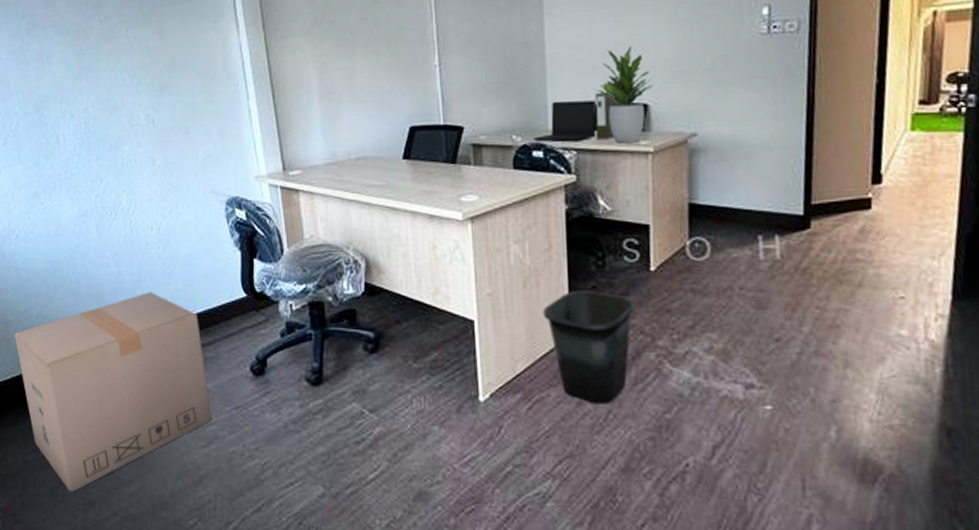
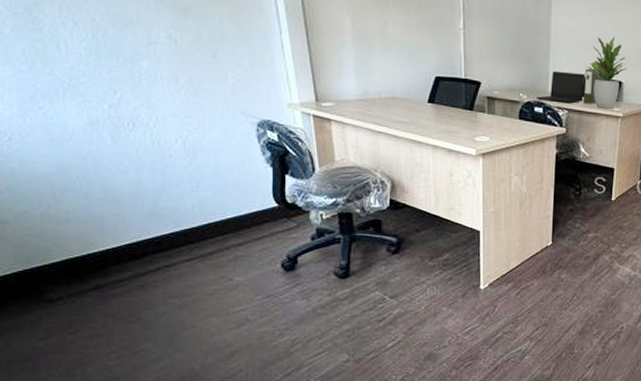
cardboard box: present [14,291,211,493] -> none [13,198,242,372]
waste bin: present [543,290,636,404] -> none [533,211,599,290]

